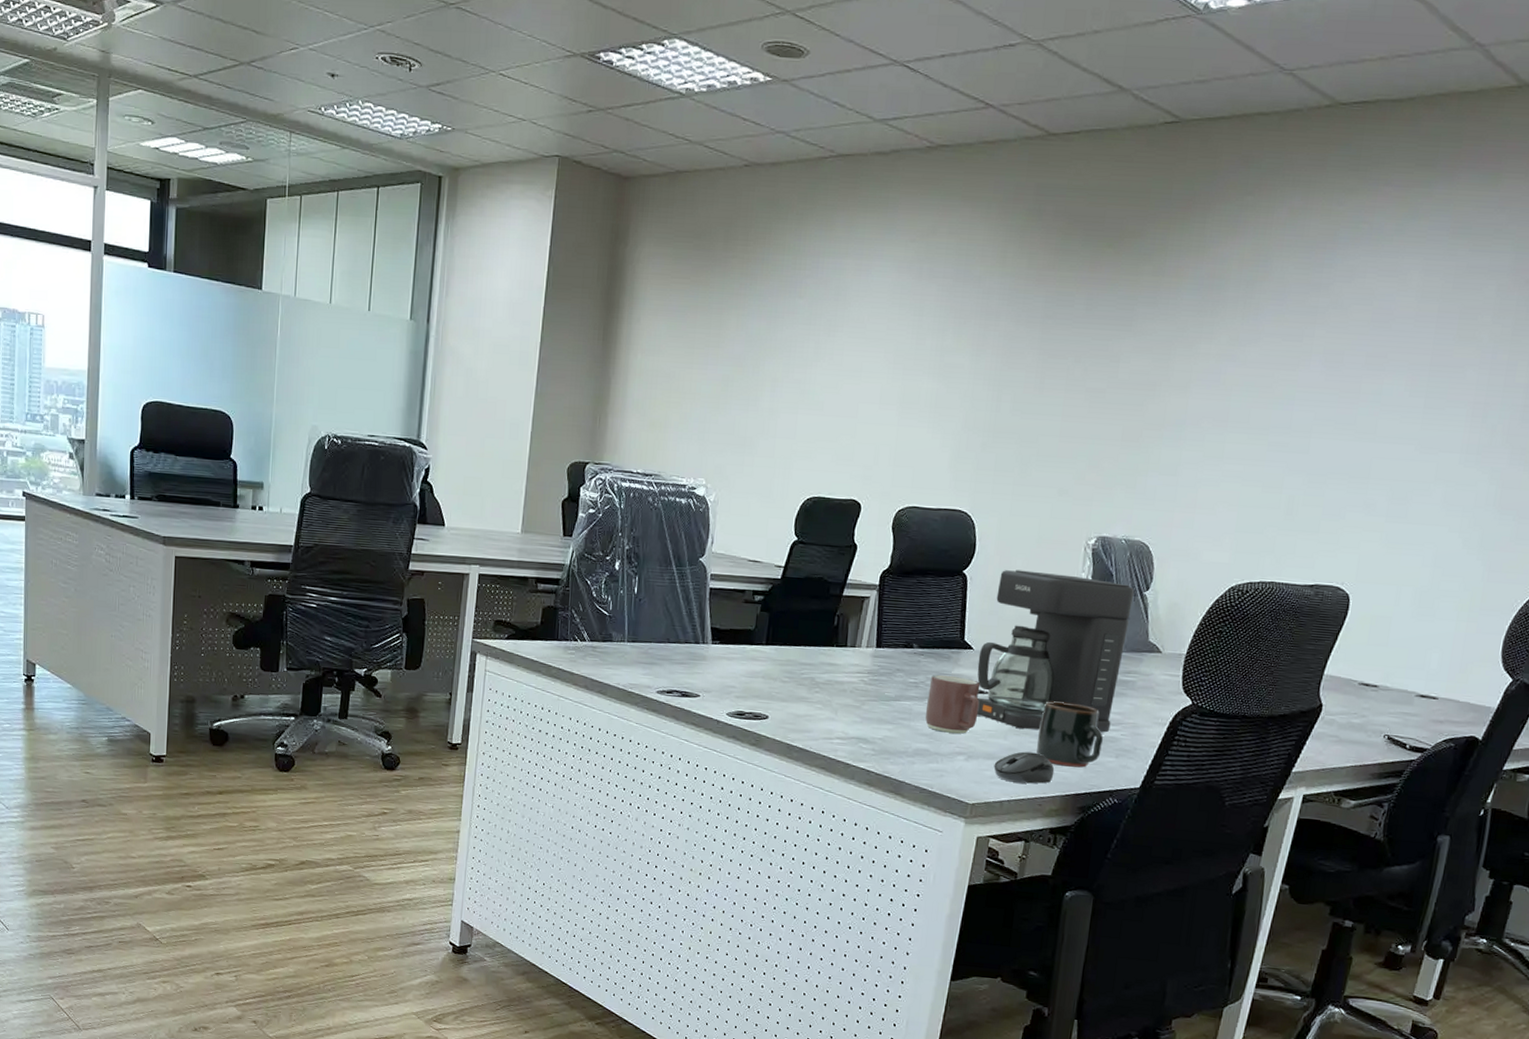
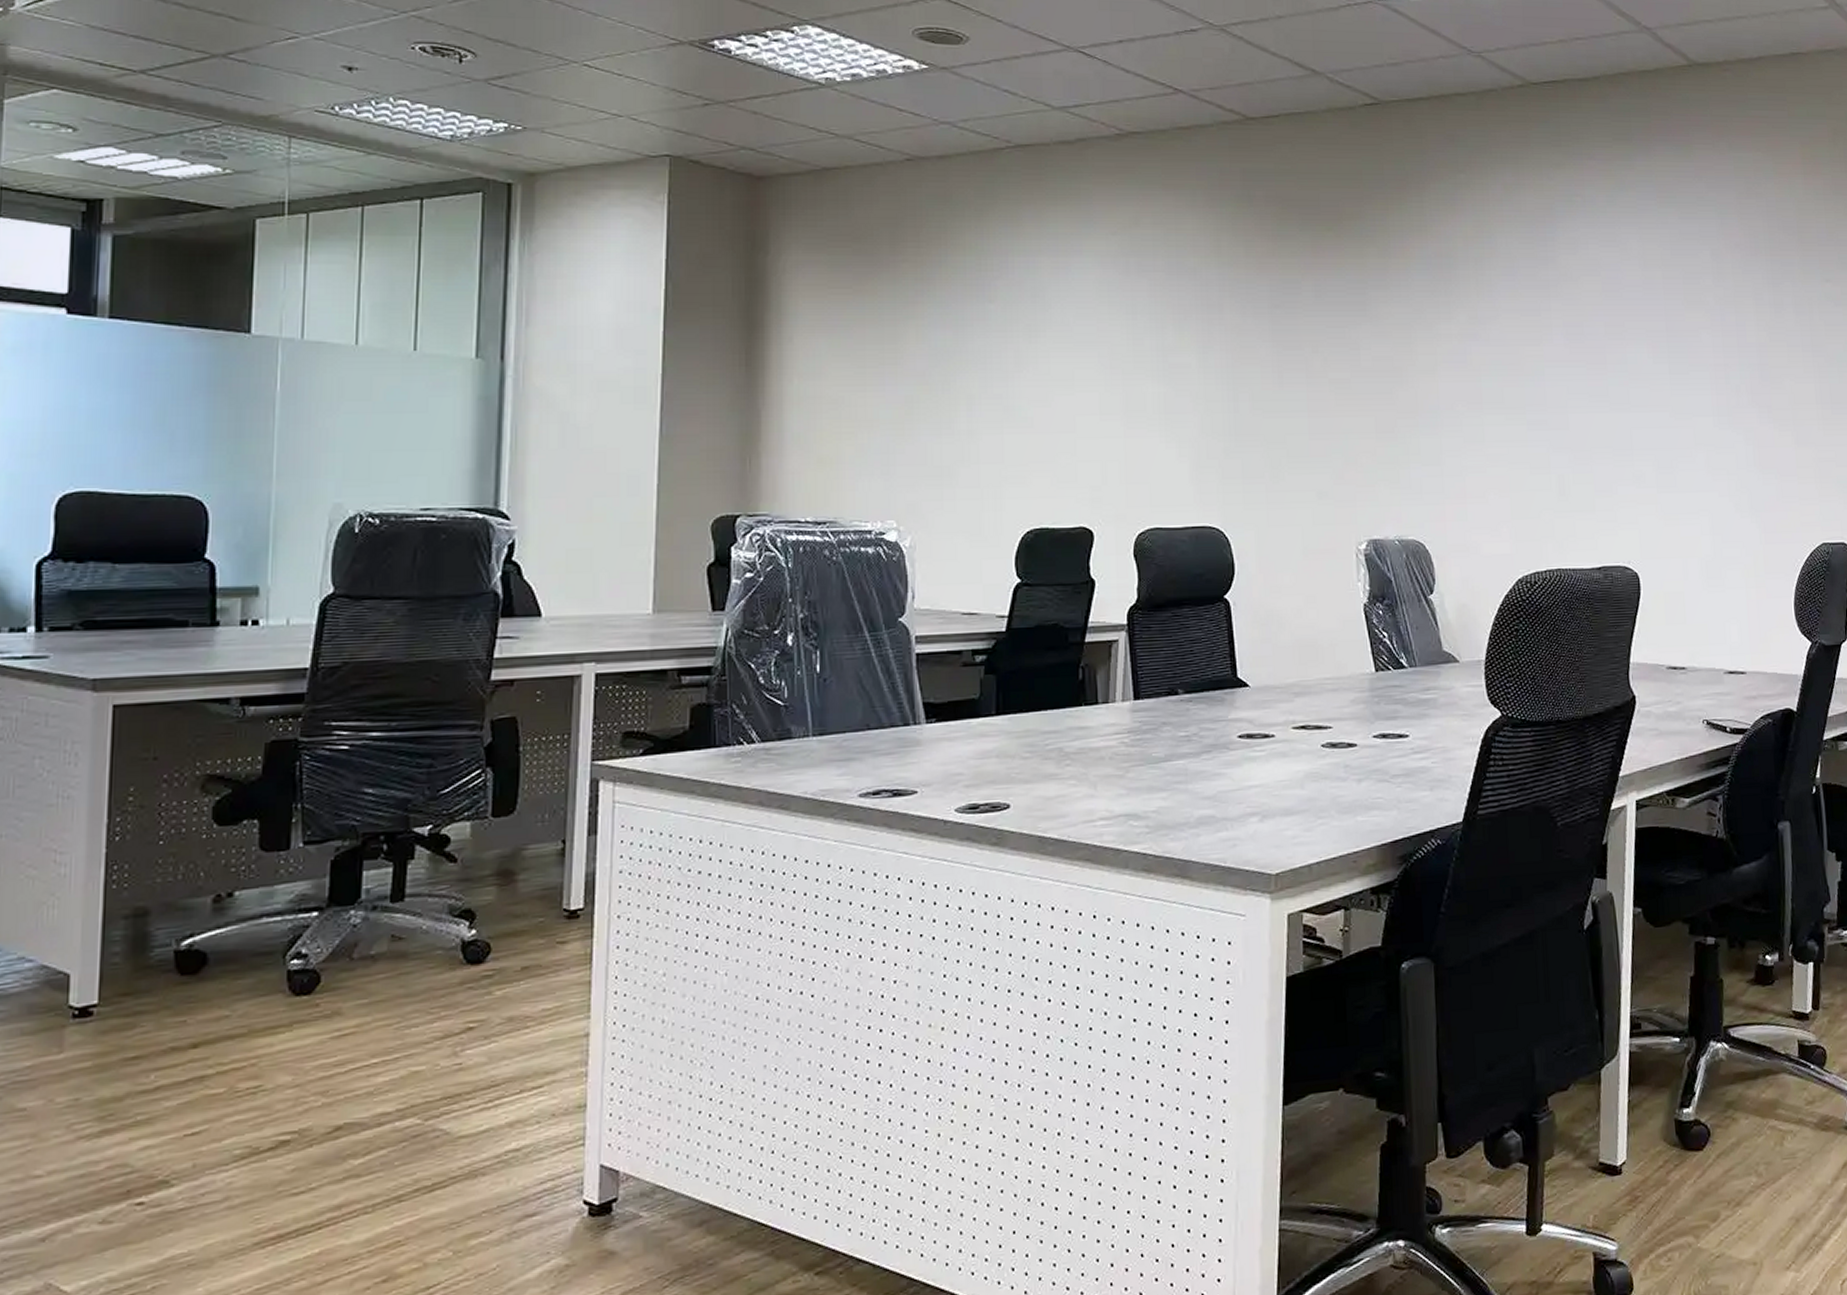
mug: present [925,674,981,734] -> none [1203,721,1267,792]
coffee maker: present [977,570,1135,733] -> none [1256,586,1419,774]
computer mouse: present [994,751,1055,784] -> none [1294,799,1365,840]
mug: present [1036,701,1104,768] -> none [1338,733,1414,810]

